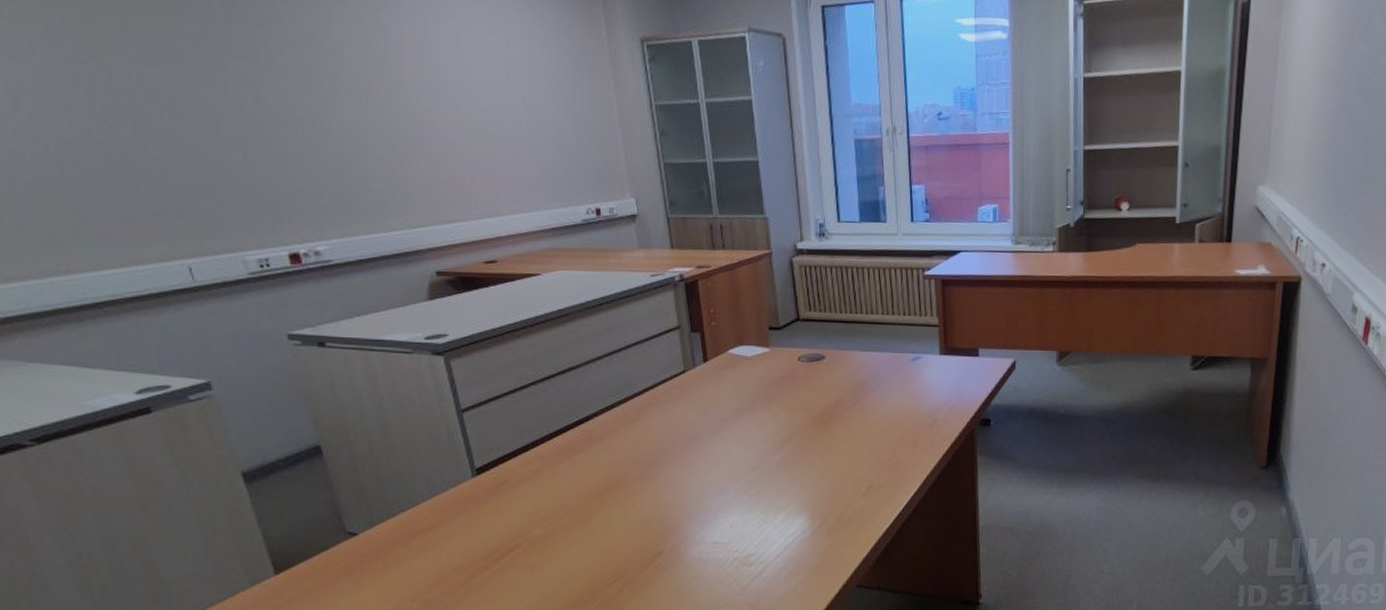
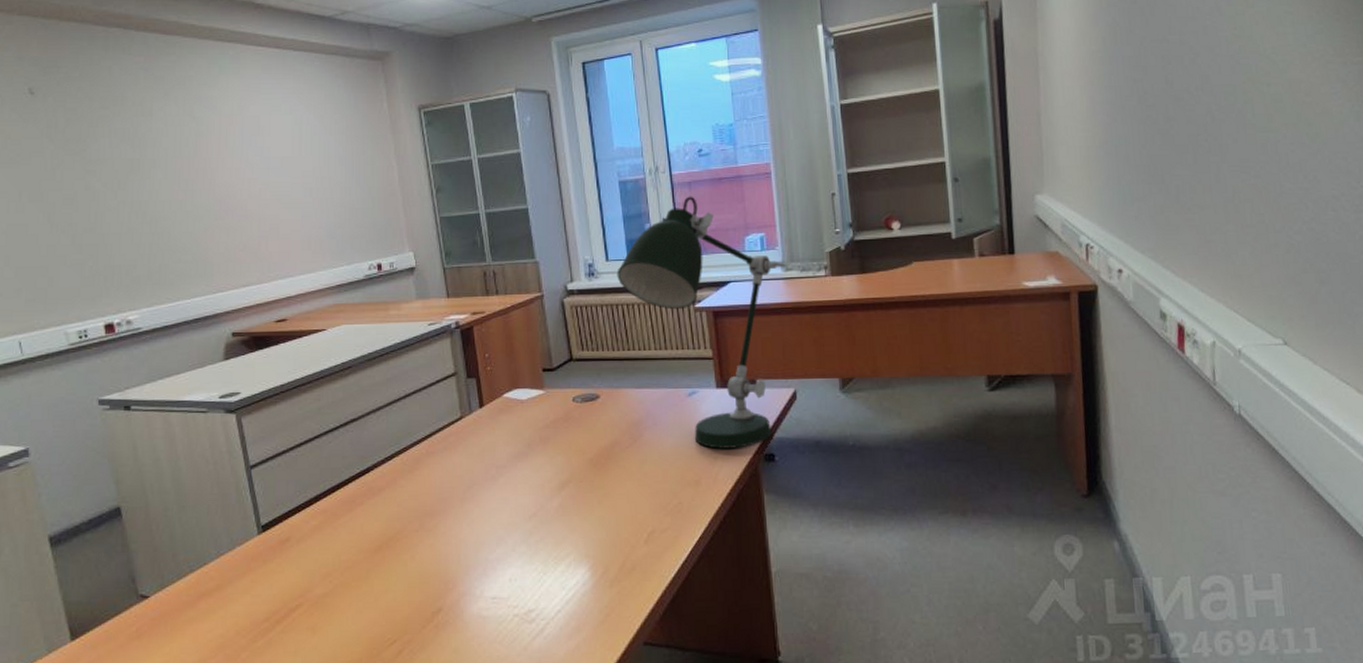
desk lamp: none [848,161,1017,413] -> present [617,196,787,449]

